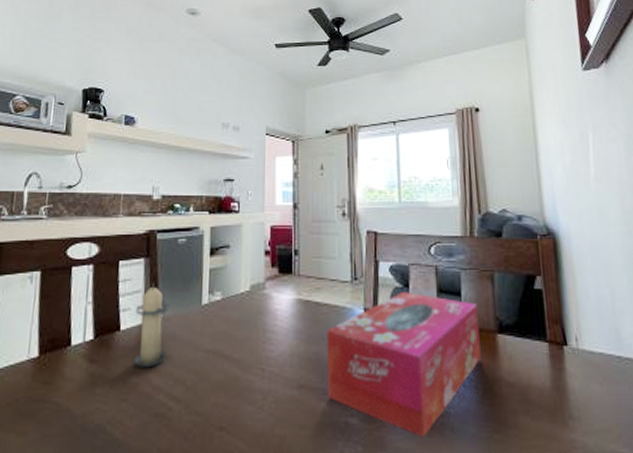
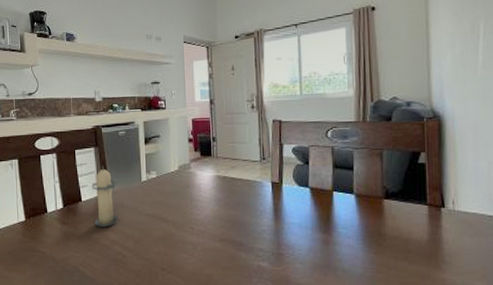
tissue box: present [326,292,481,438] -> none [241,168,369,276]

